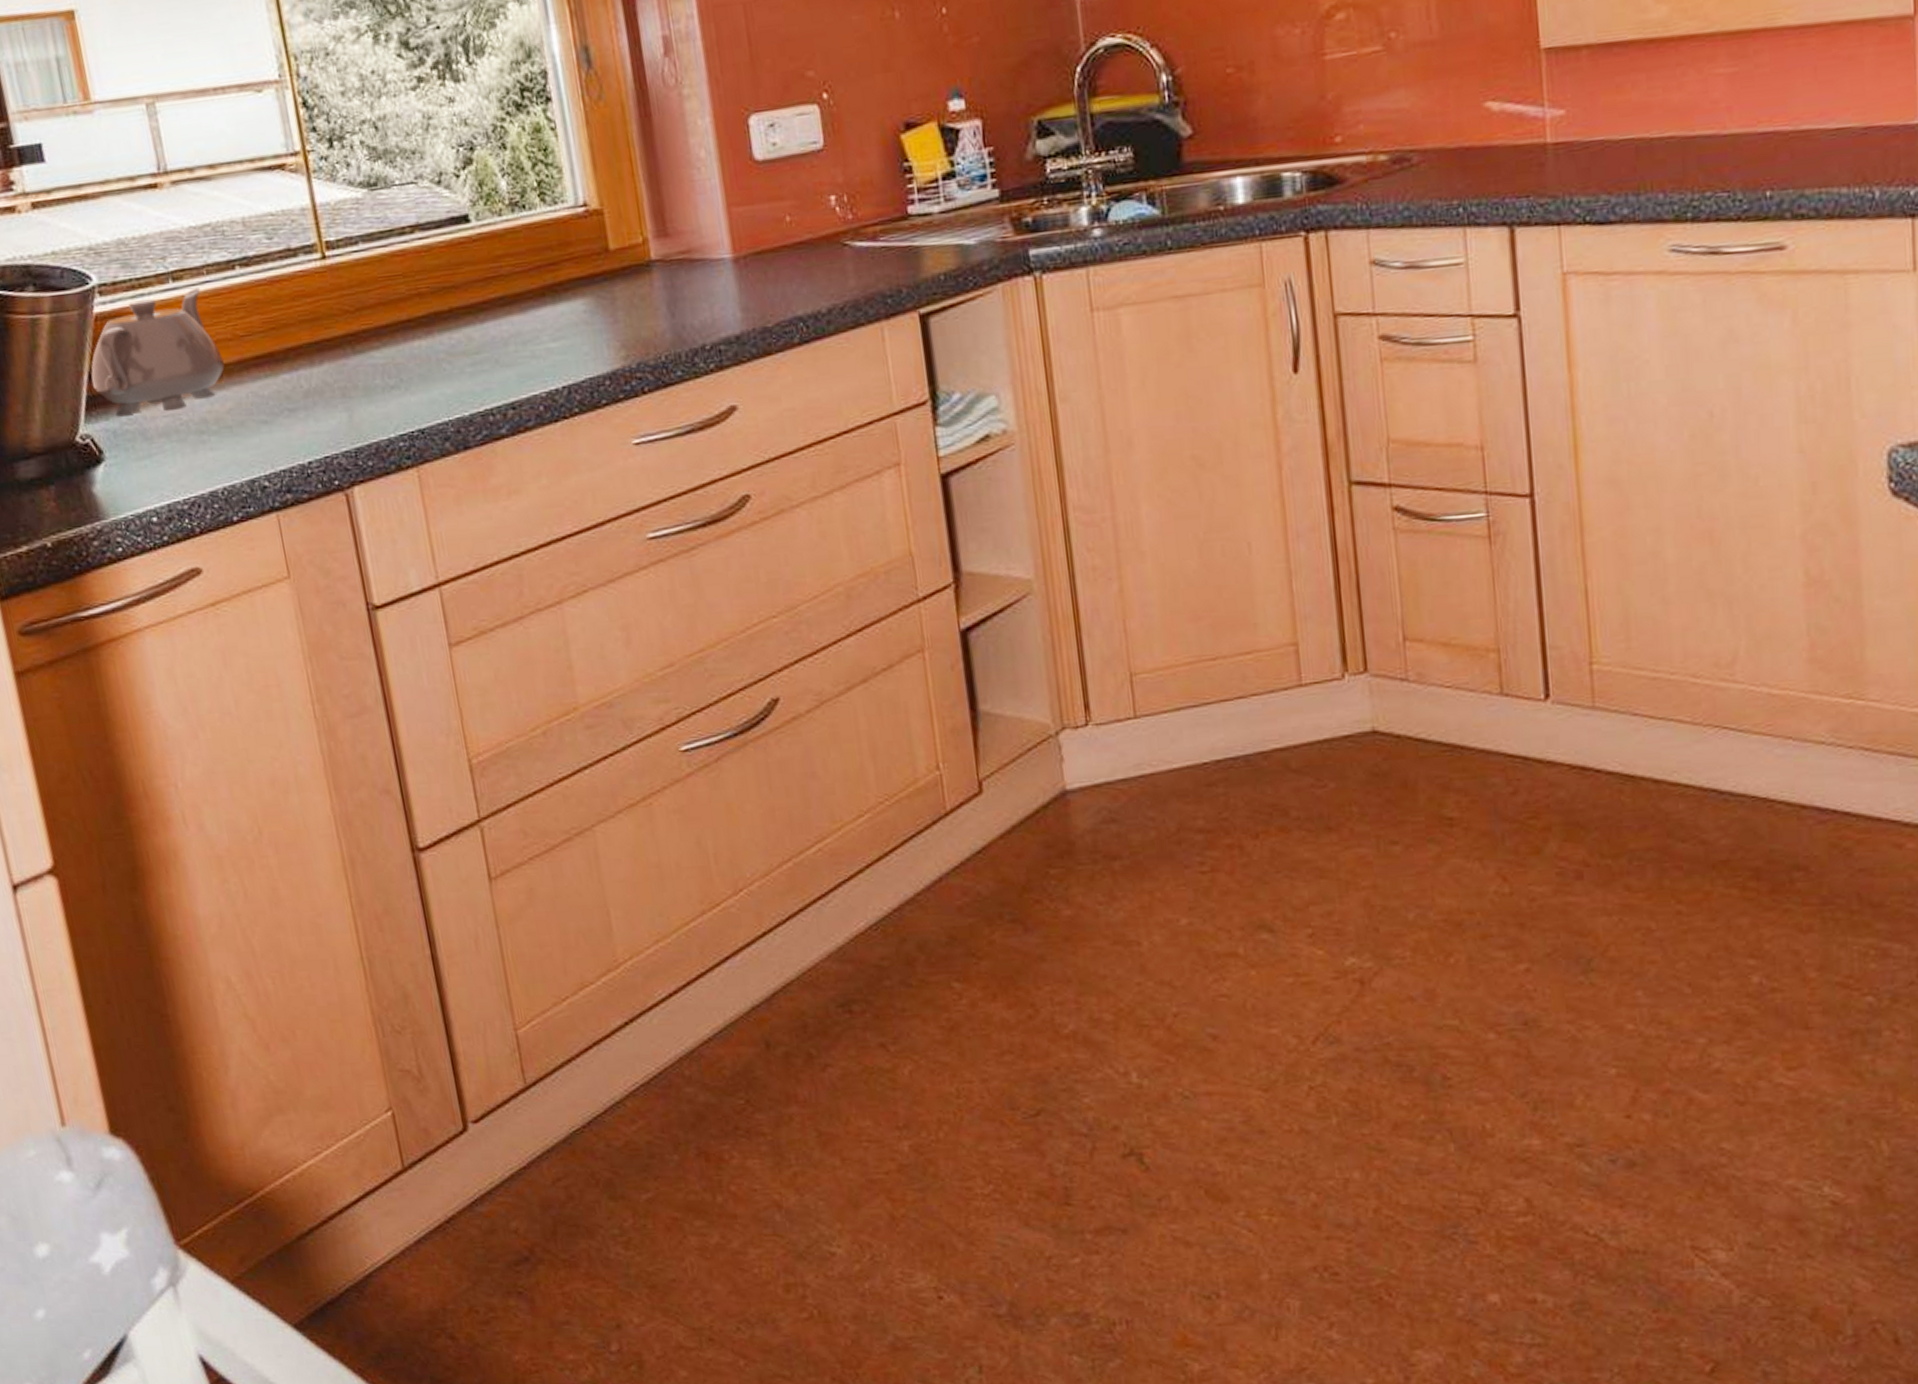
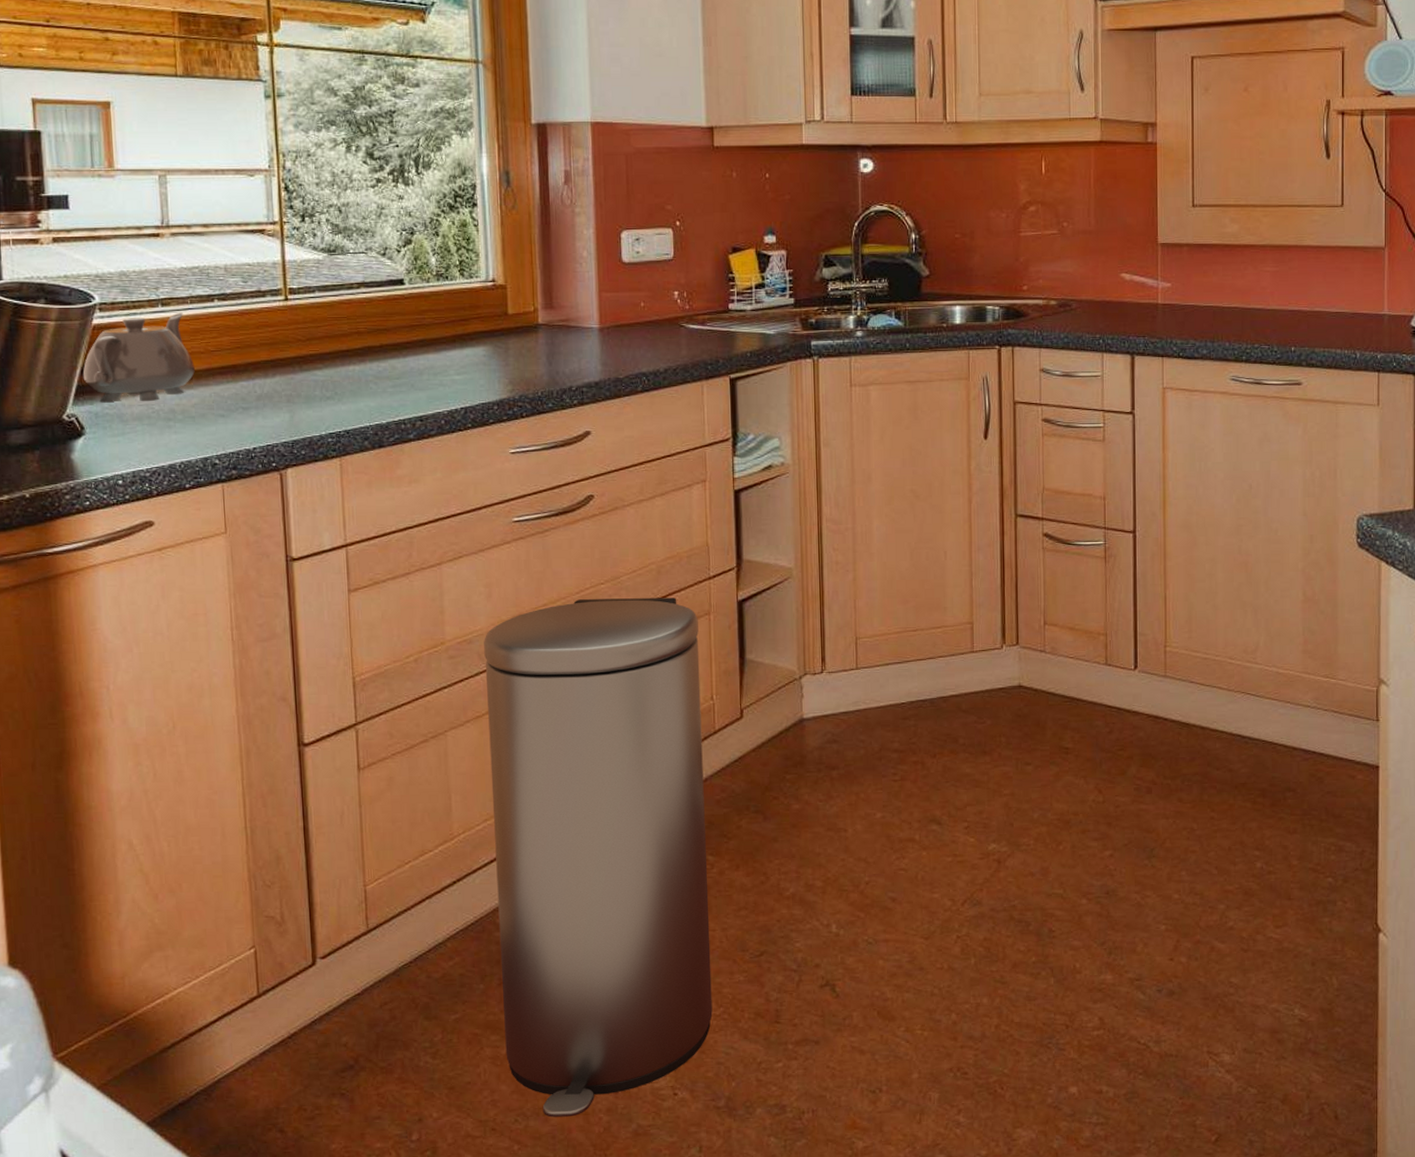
pedal bin: none [627,630,980,1326] -> present [484,597,713,1118]

